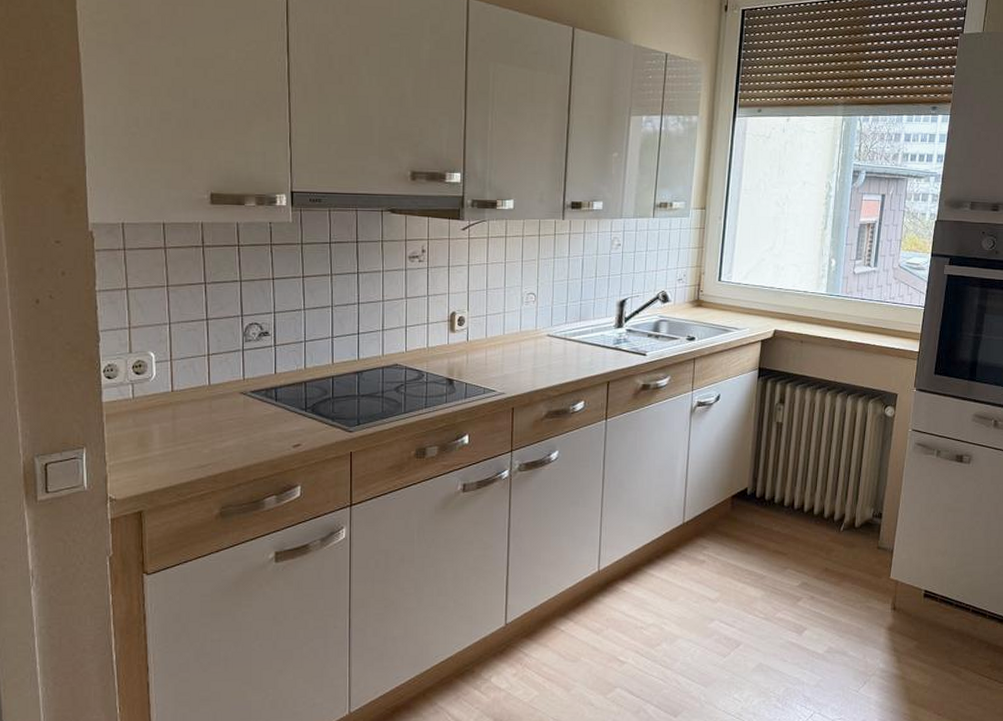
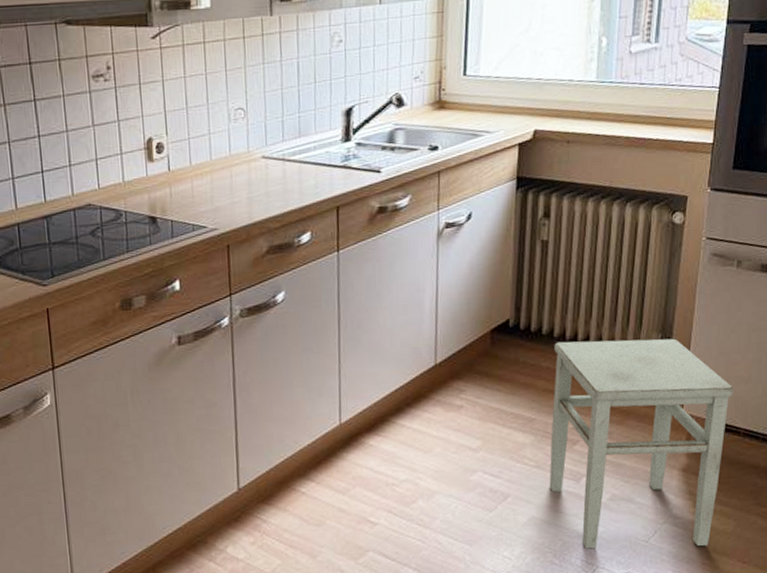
stool: none [775,510,933,698] -> present [549,338,734,549]

